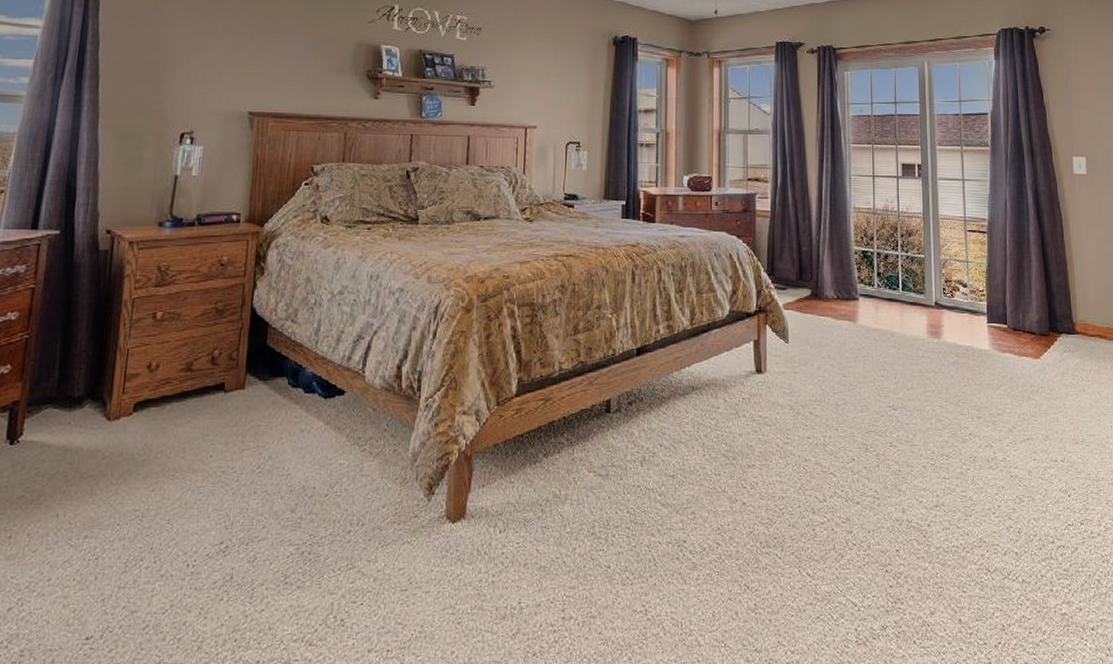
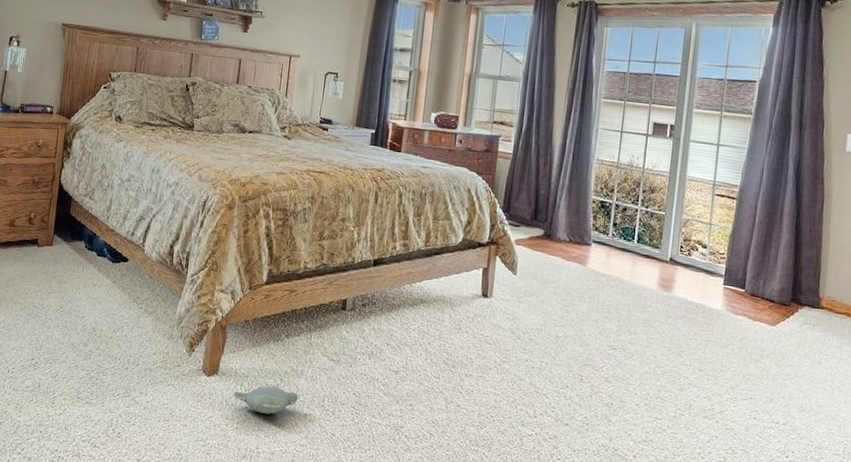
plush toy: none [486,519,564,557] -> present [233,386,298,415]

